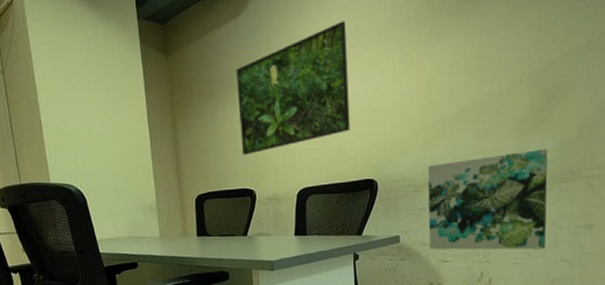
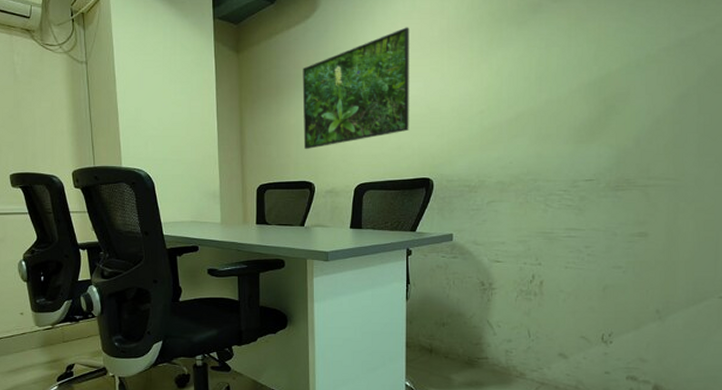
wall art: present [427,148,548,250] -> none [481,156,604,255]

